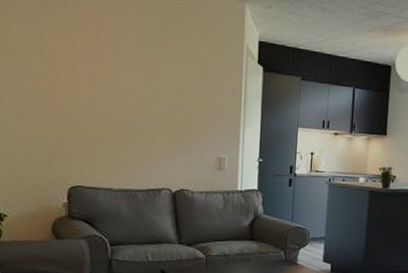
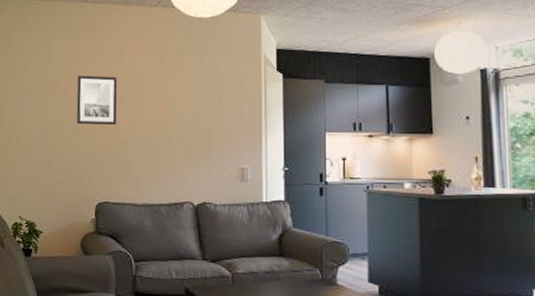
wall art: none [44,45,92,106] -> present [76,75,118,126]

